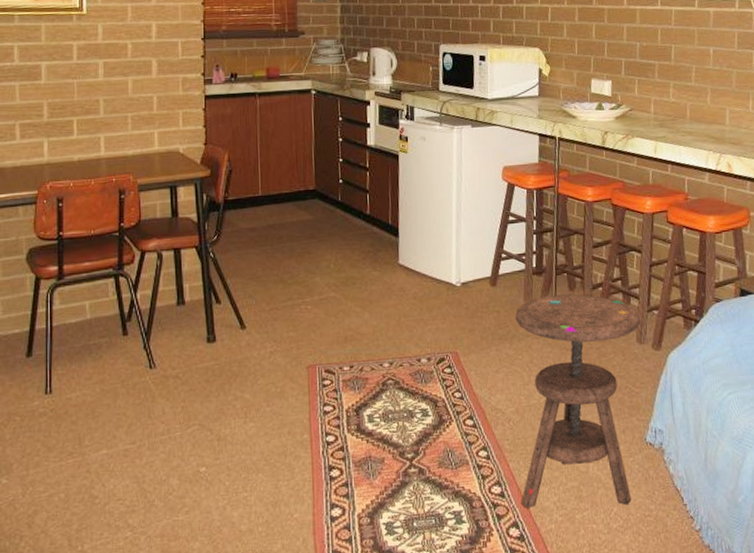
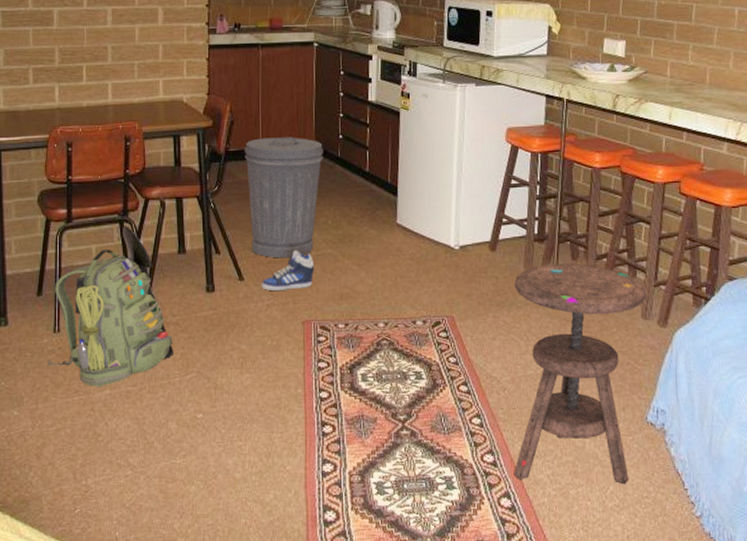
backpack: none [39,280,175,448] -> present [47,226,174,387]
trash can: none [244,183,324,305] -> present [245,137,323,258]
sneaker: none [263,295,317,338] -> present [261,250,314,292]

